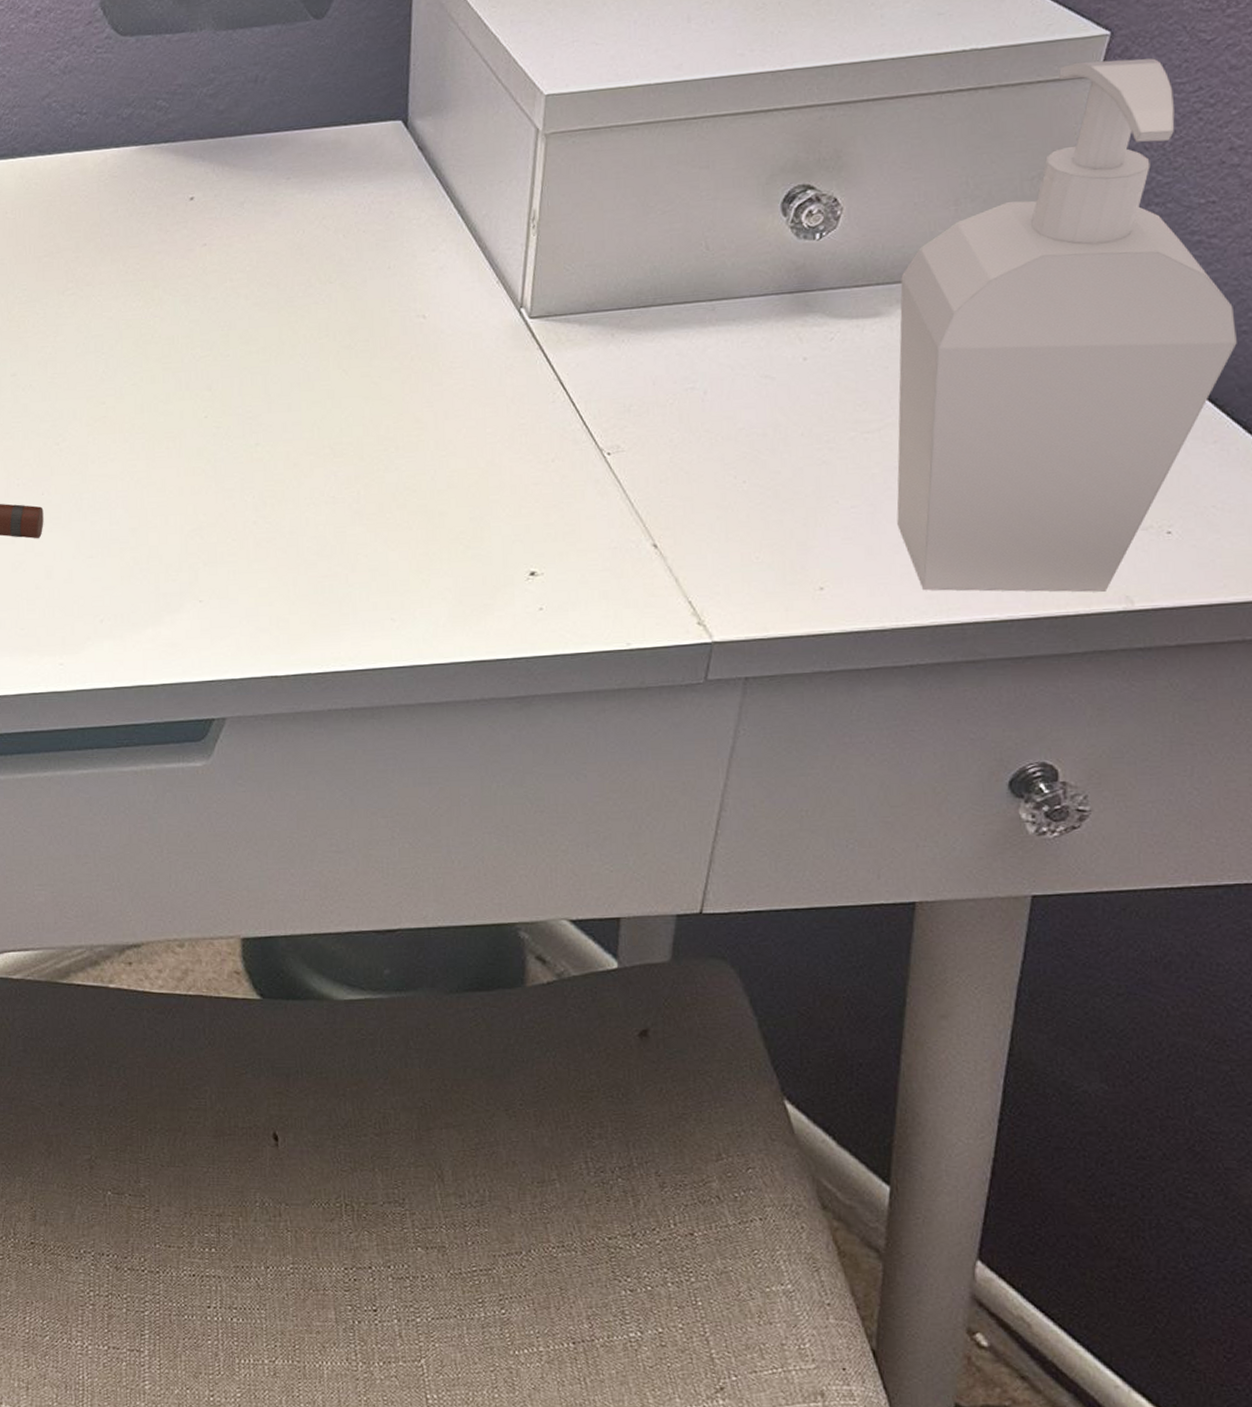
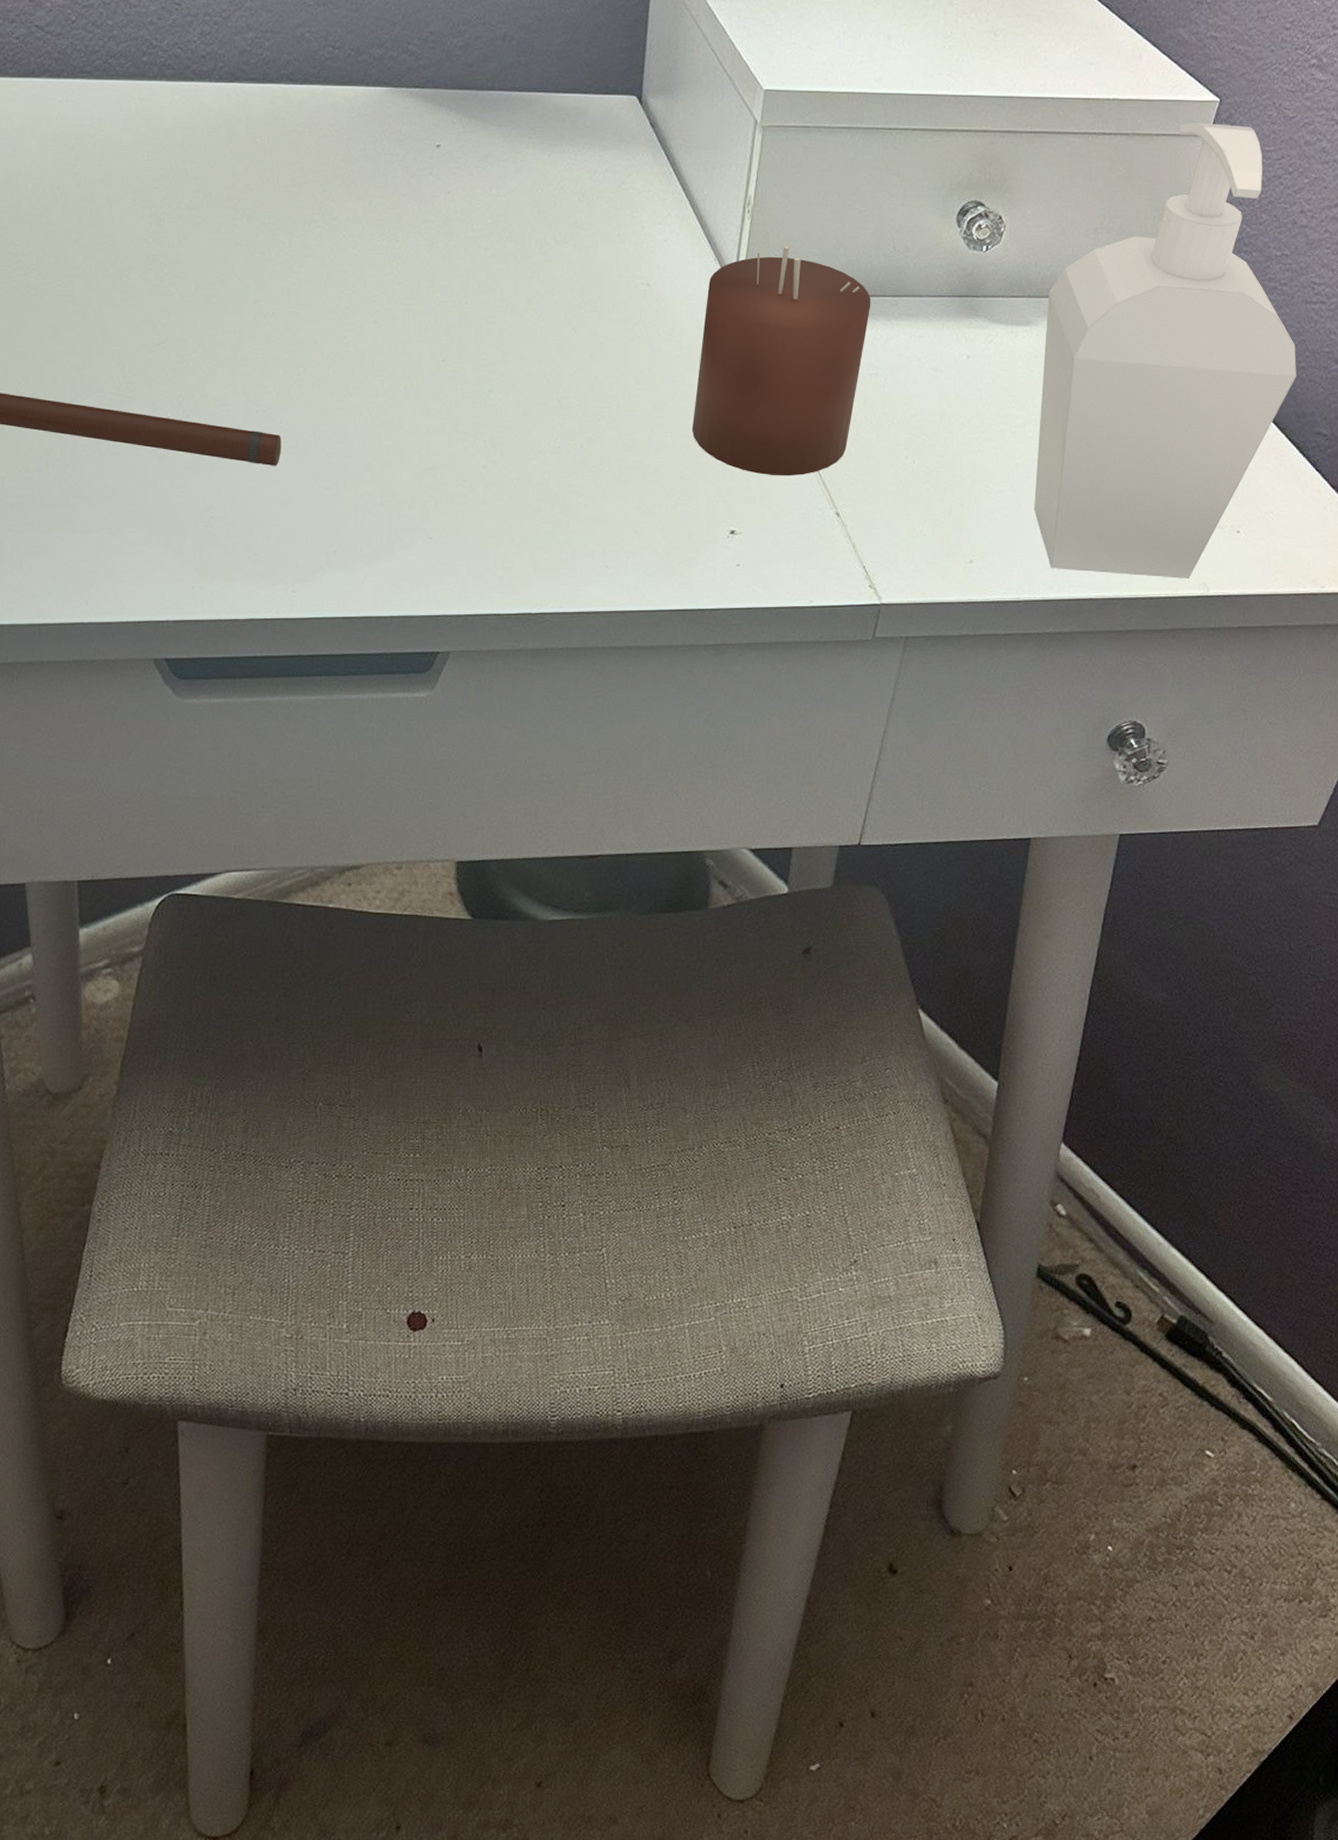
candle: none [480,258,683,509] -> present [691,245,871,476]

